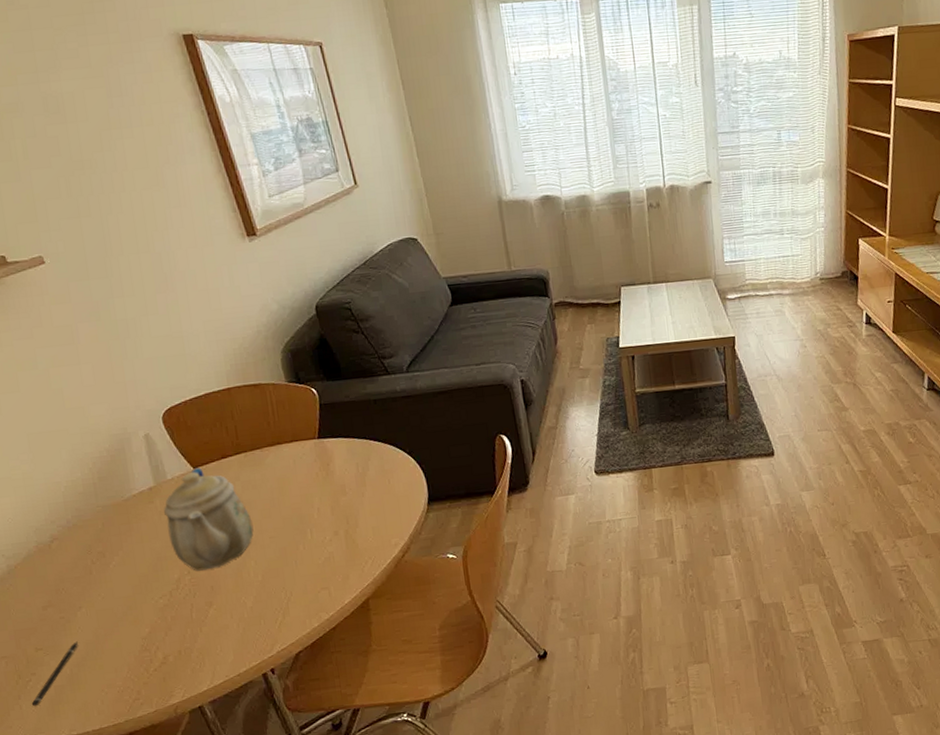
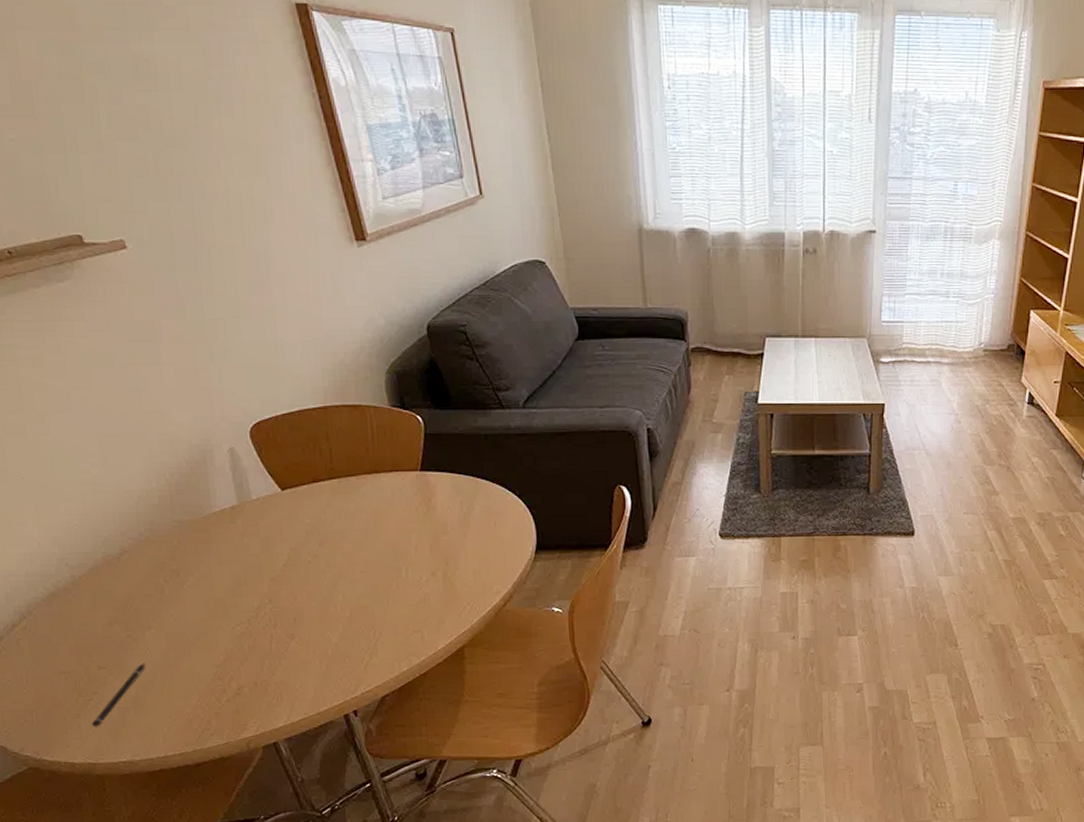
teapot: present [163,468,254,571] -> none [245,490,344,600]

